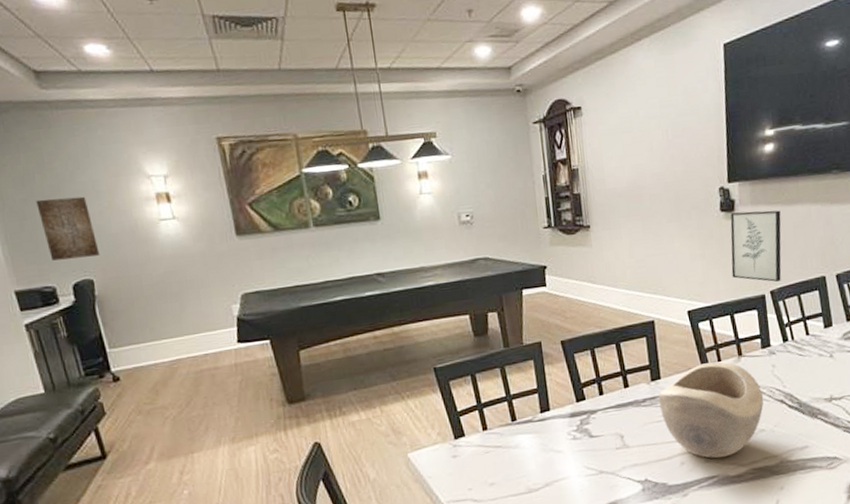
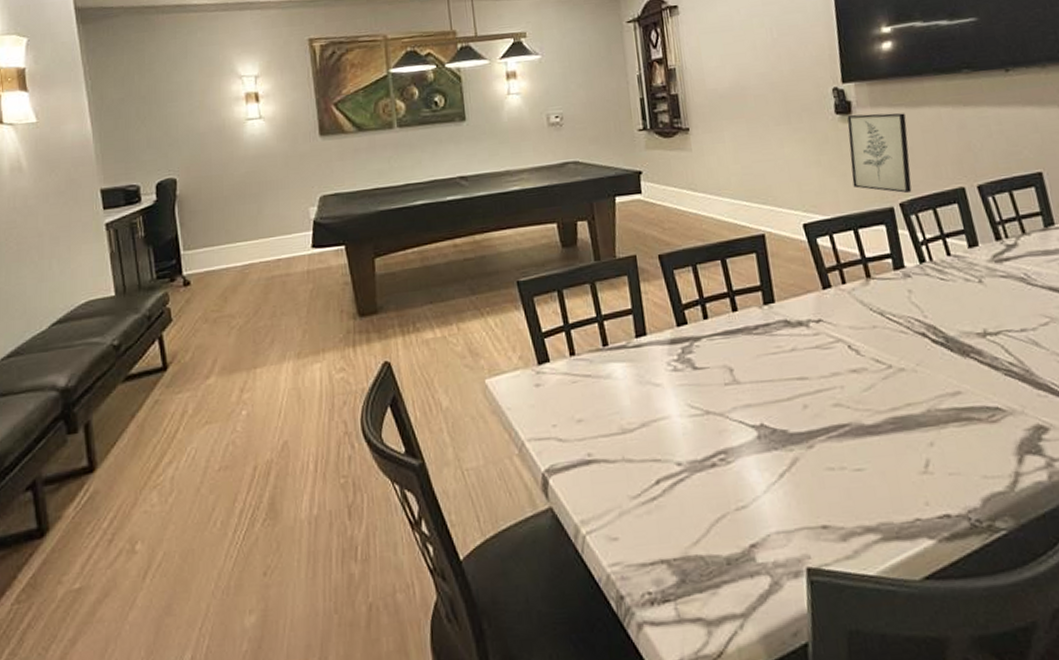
wall art: present [36,196,100,261] -> none [132,96,186,159]
decorative bowl: present [658,362,764,459] -> none [773,284,901,403]

